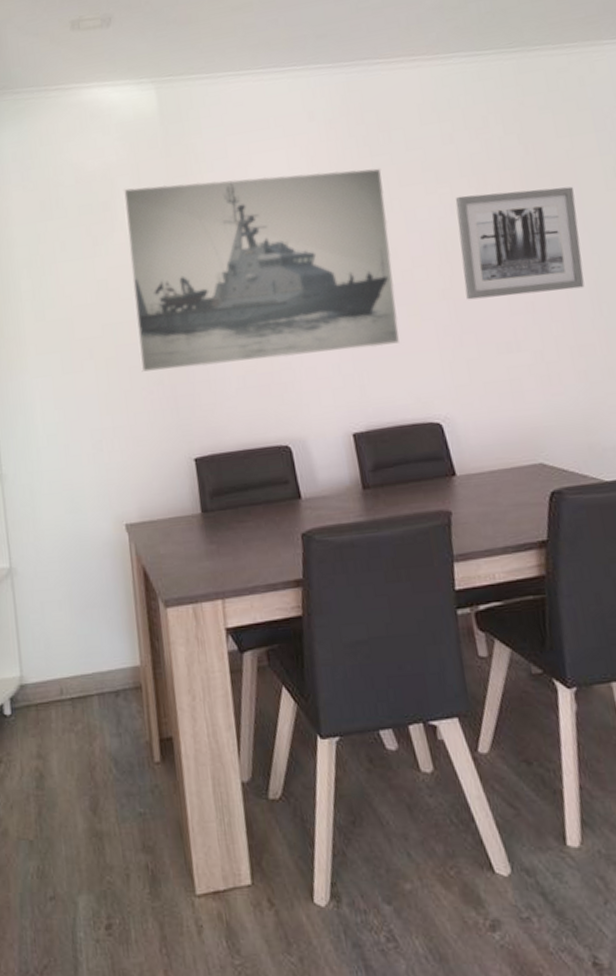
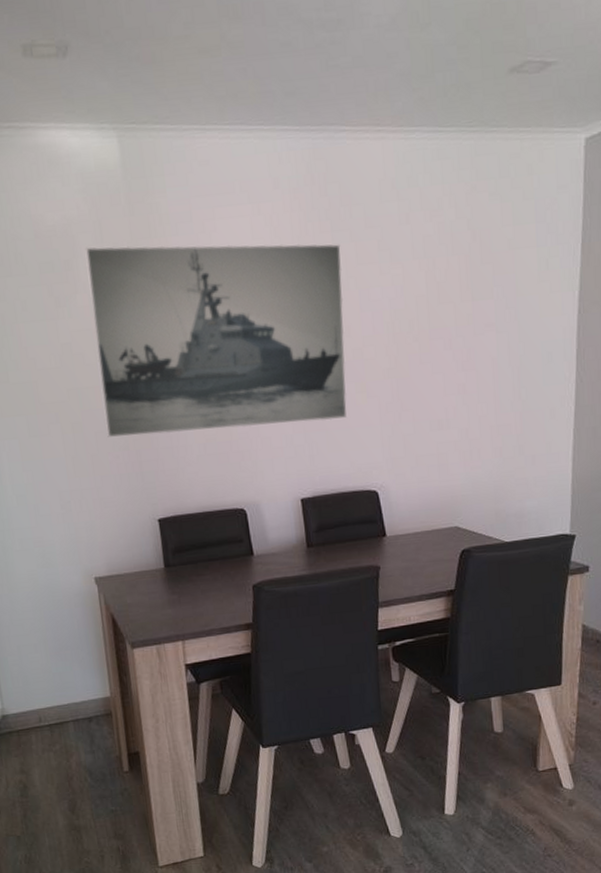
wall art: present [455,186,585,300] -> none [406,276,511,380]

